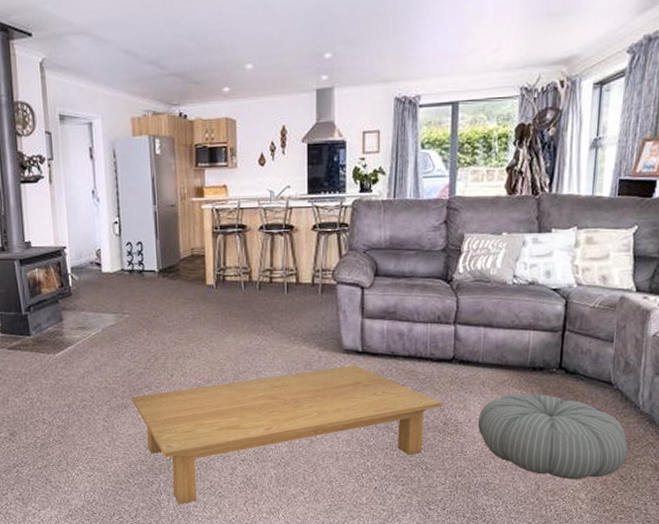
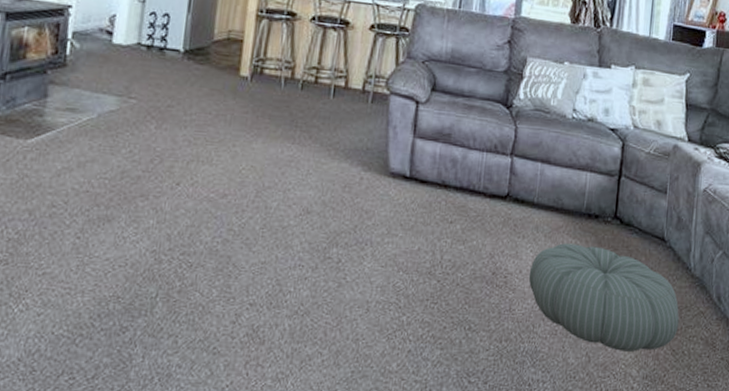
coffee table: present [132,365,442,505] -> none [119,192,493,363]

